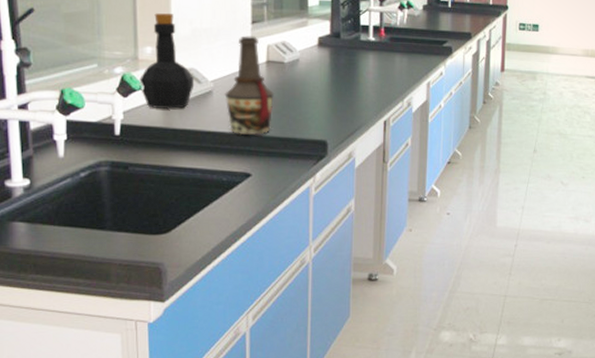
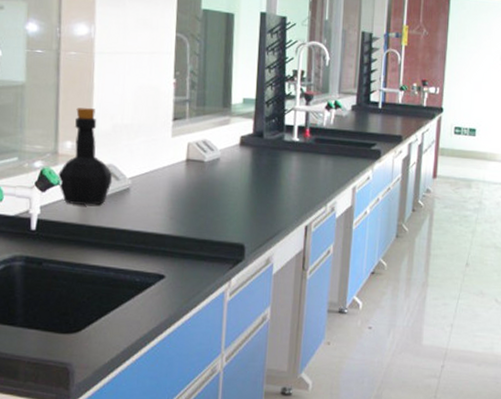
bottle: present [225,35,275,136] -> none [142,132,193,235]

